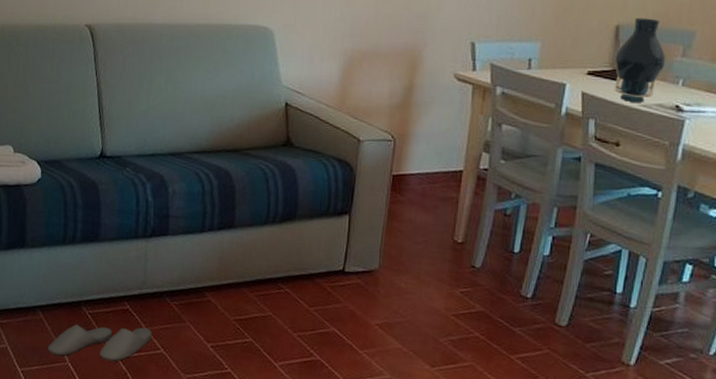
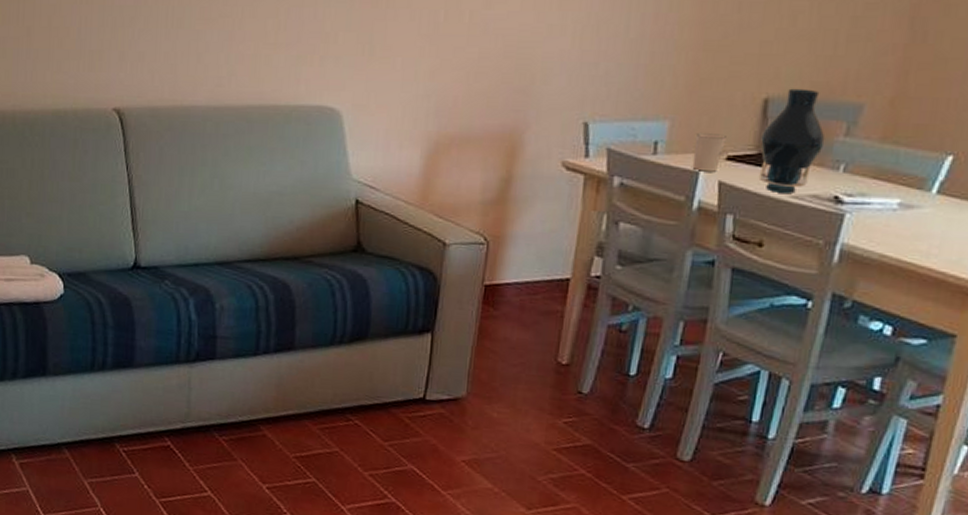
slippers: present [47,324,152,362] -> none [76,464,197,506]
cup: none [560,52,590,84] -> present [692,132,730,172]

